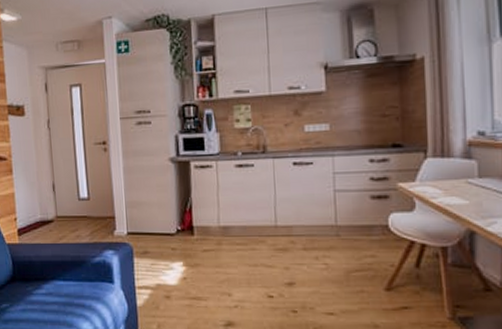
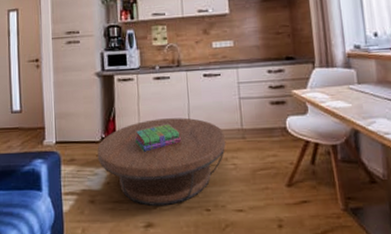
coffee table: none [172,211,317,305] -> present [97,117,226,207]
stack of books: none [213,217,266,247] -> present [134,124,181,152]

